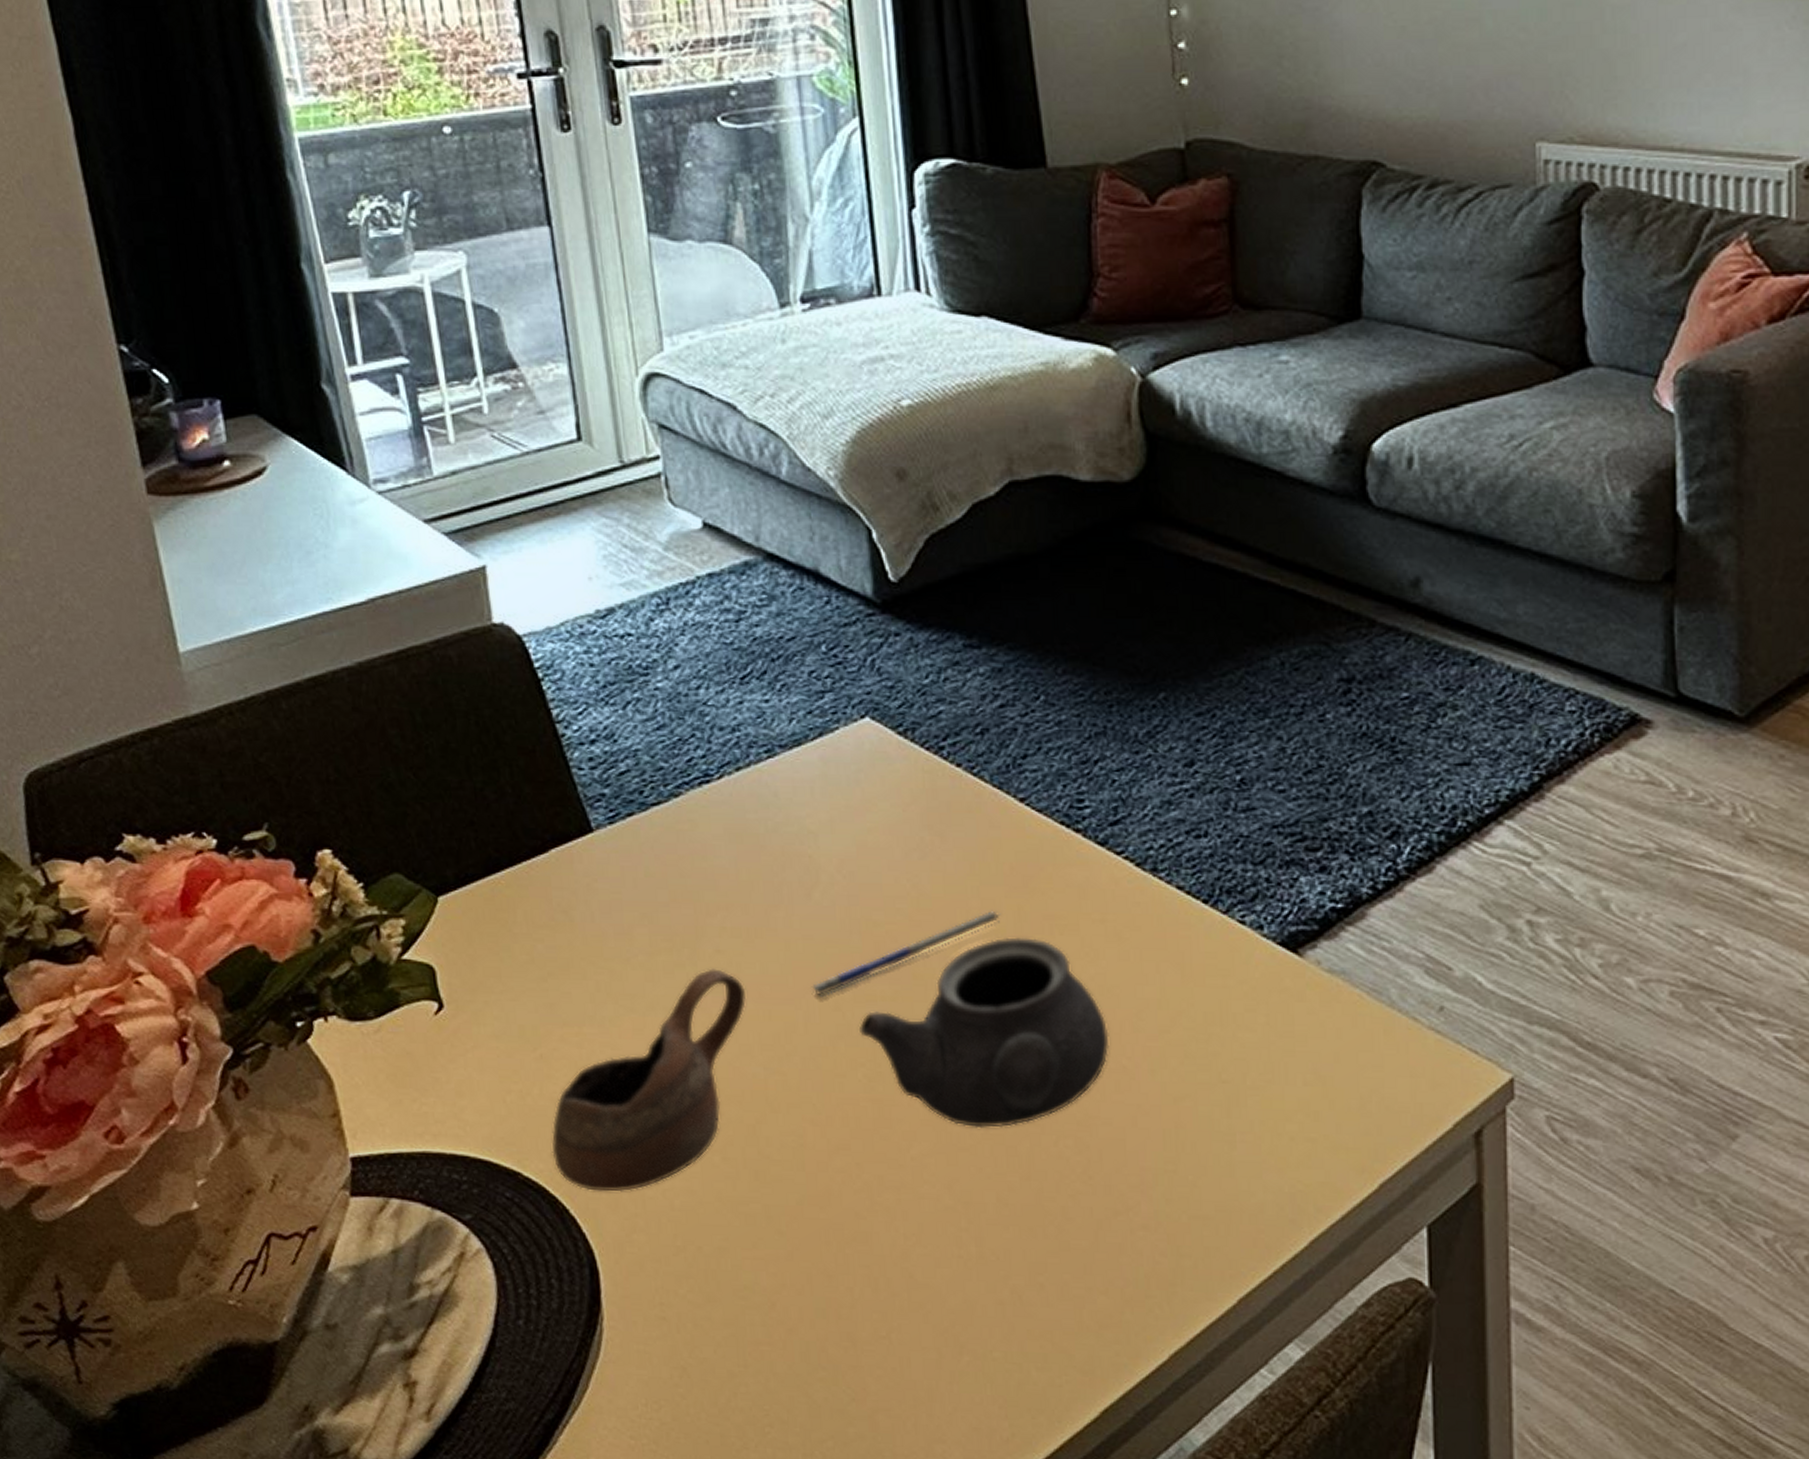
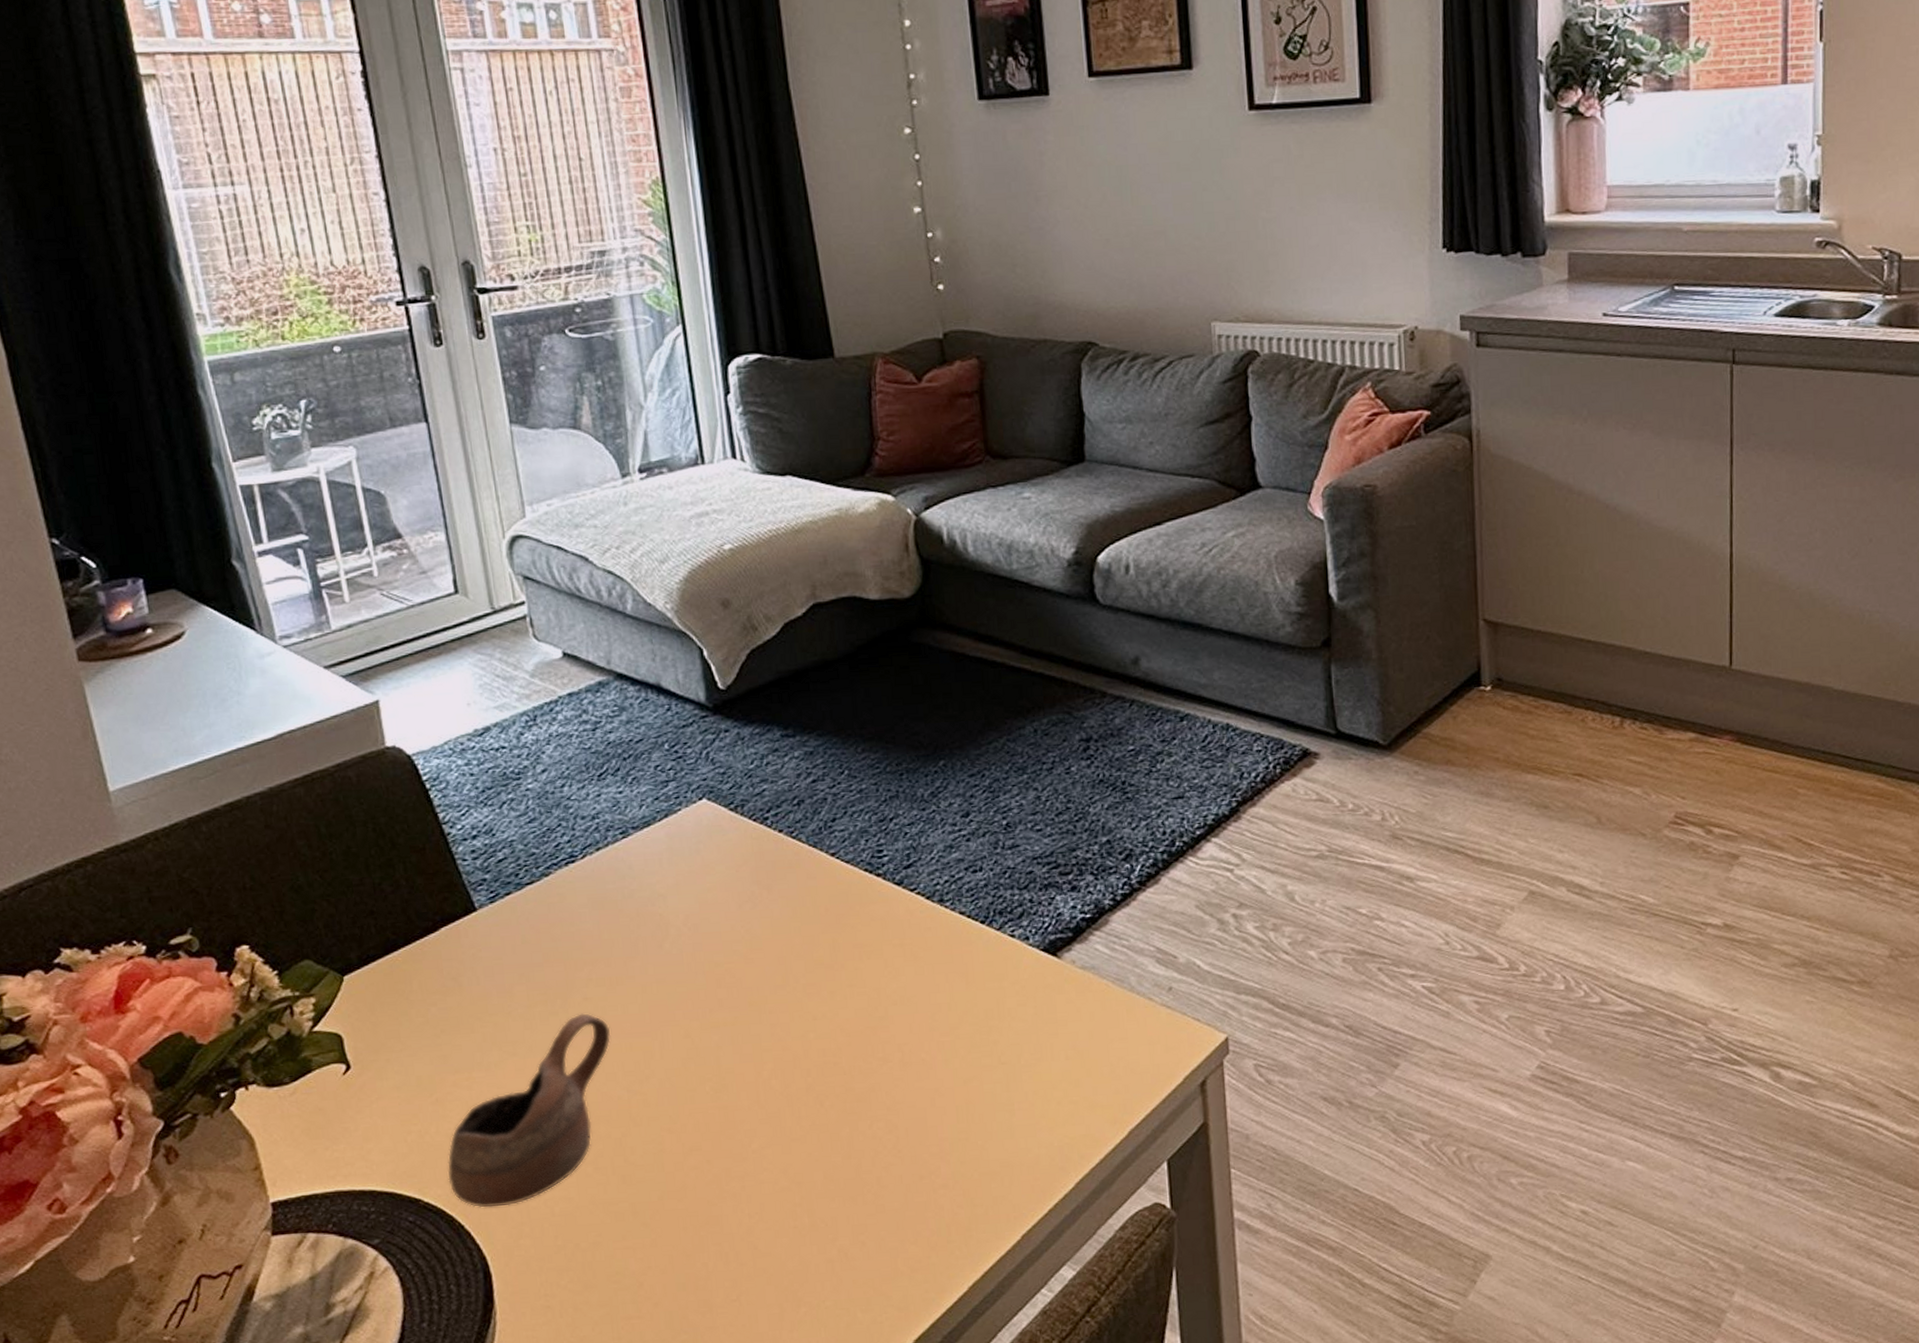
pen: present [811,910,1001,998] -> none [665,944,819,1029]
teapot: present [859,937,1110,1129] -> none [706,964,911,1122]

